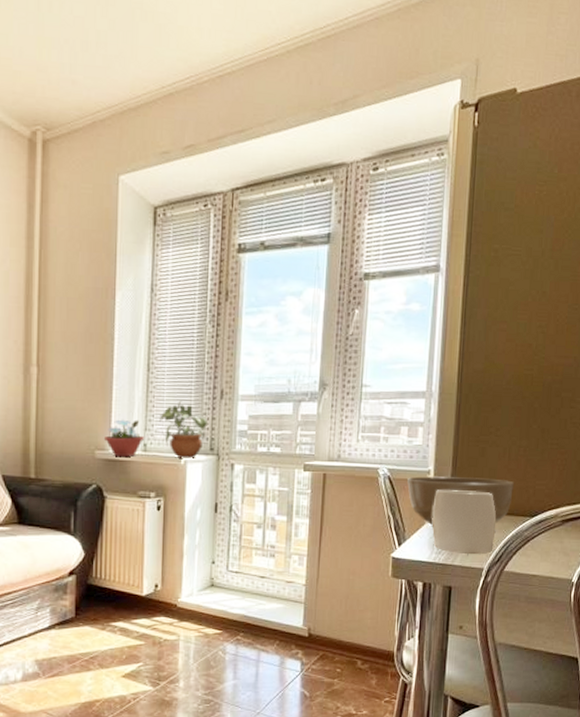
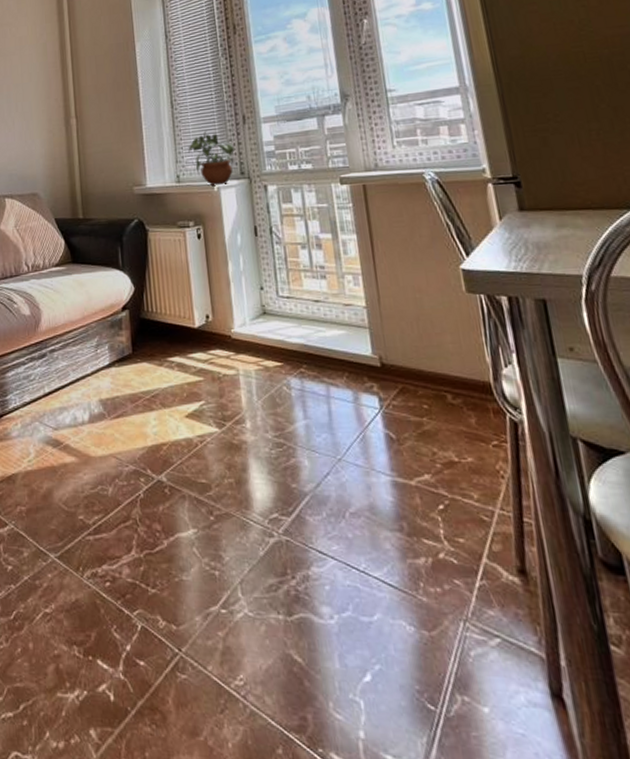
potted flower: present [103,419,145,457] -> none [139,153,177,190]
bowl: present [406,476,515,527] -> none [458,169,598,231]
mug: present [432,489,497,555] -> none [496,185,589,260]

